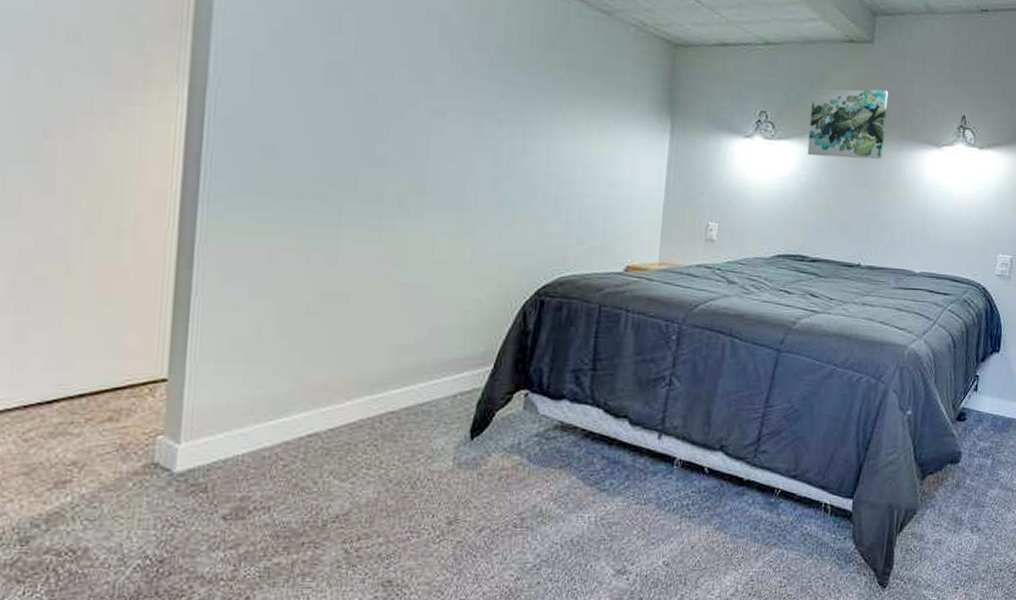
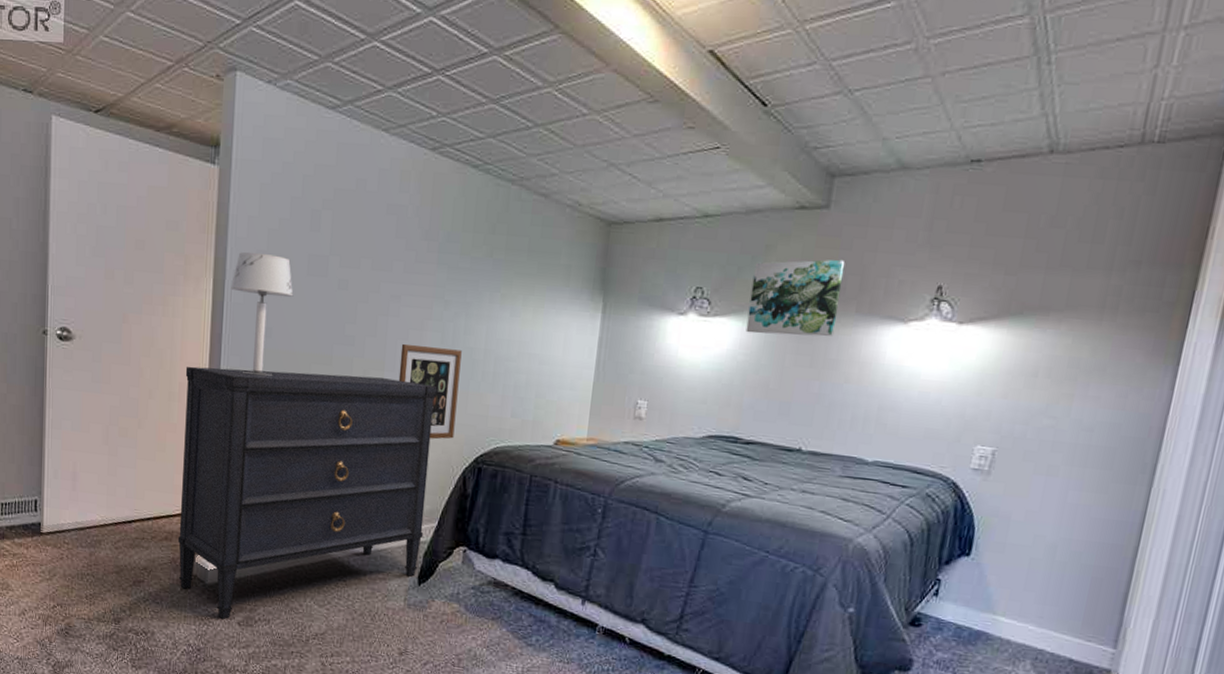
dresser: none [129,193,490,517] -> present [177,366,437,620]
table lamp: none [215,54,305,205] -> present [231,251,294,377]
wall art: none [443,165,519,272] -> present [398,343,462,440]

